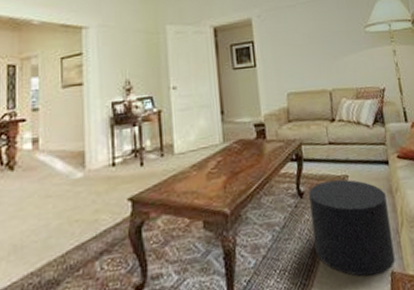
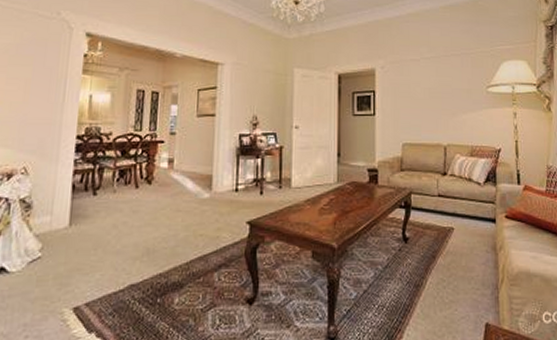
stool: present [309,179,395,277] -> none [413,231,491,324]

